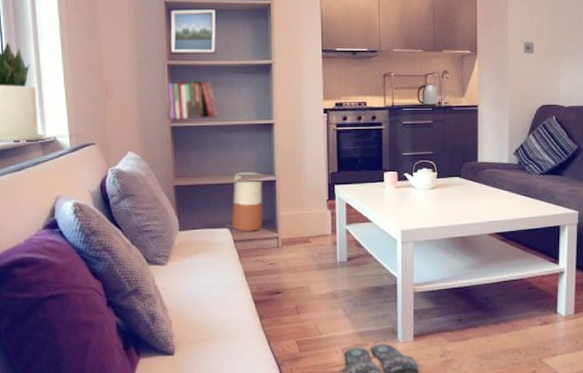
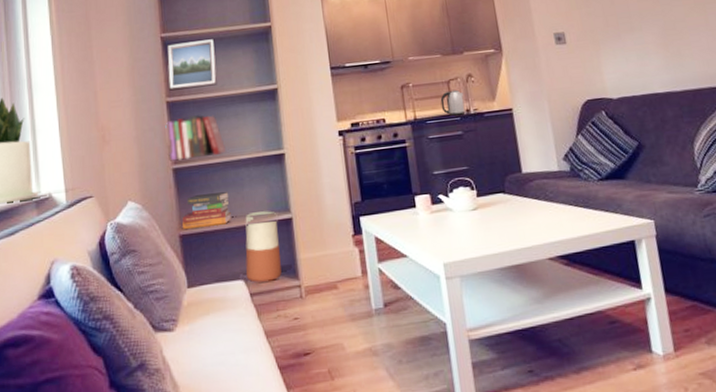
books: none [177,152,223,180] -> present [182,192,233,229]

